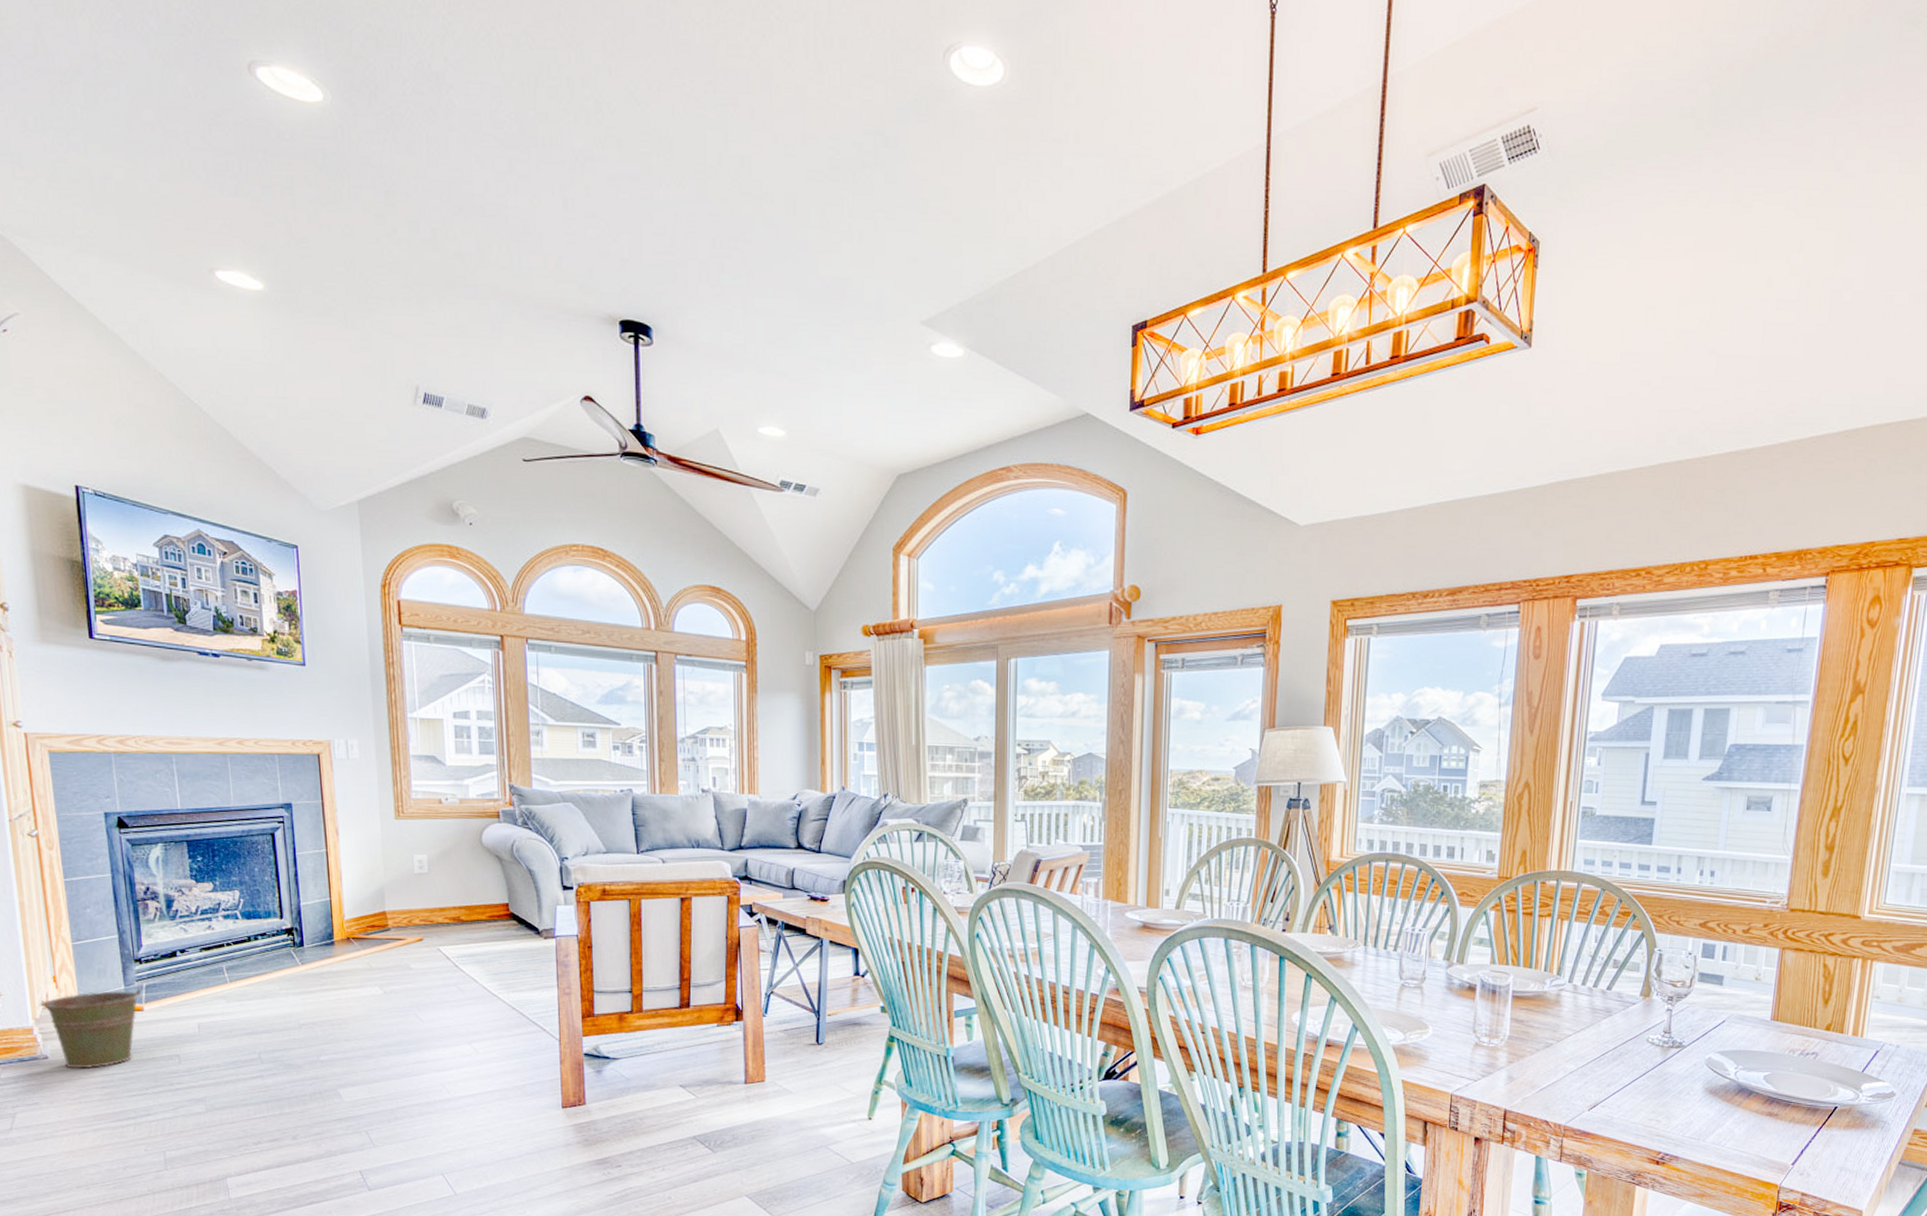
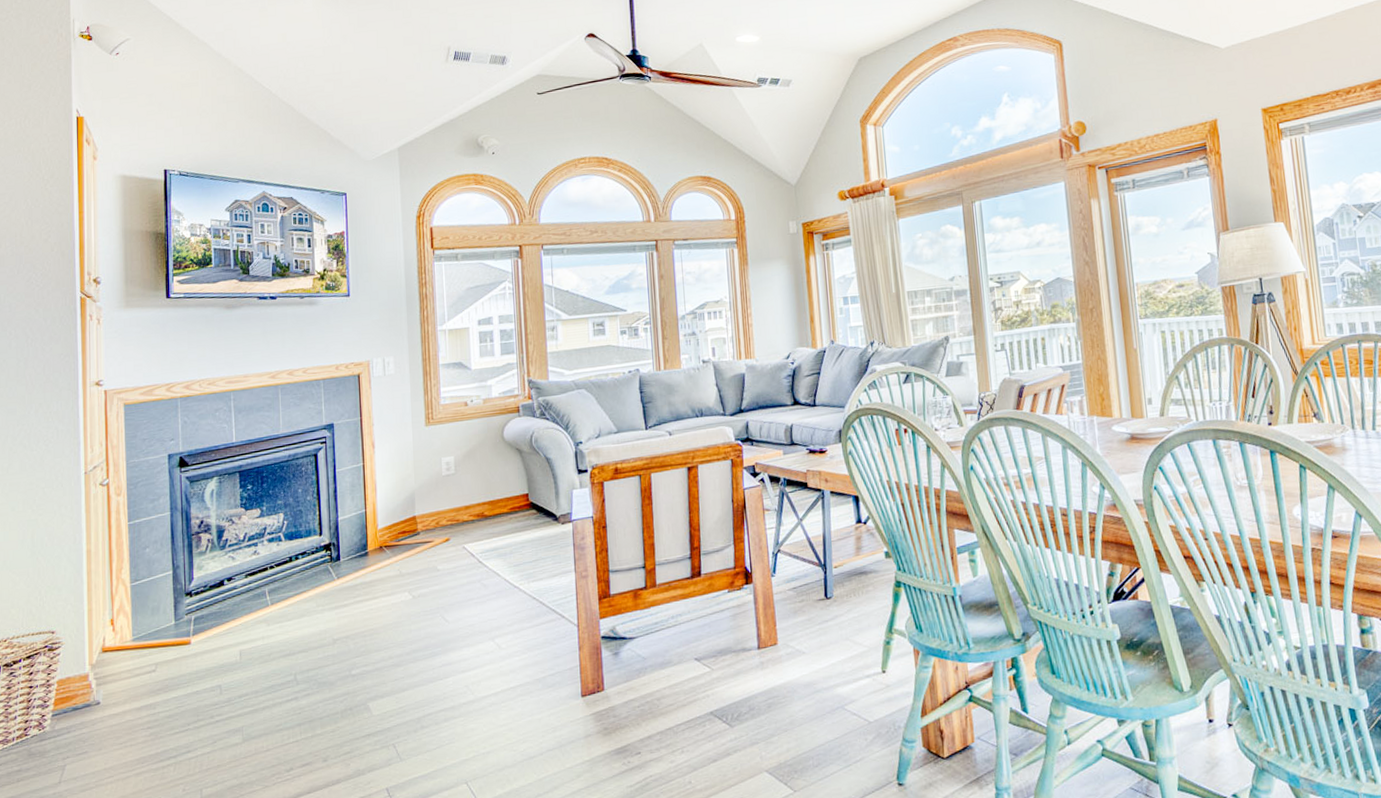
bucket: present [39,988,142,1069] -> none [96,621,190,712]

